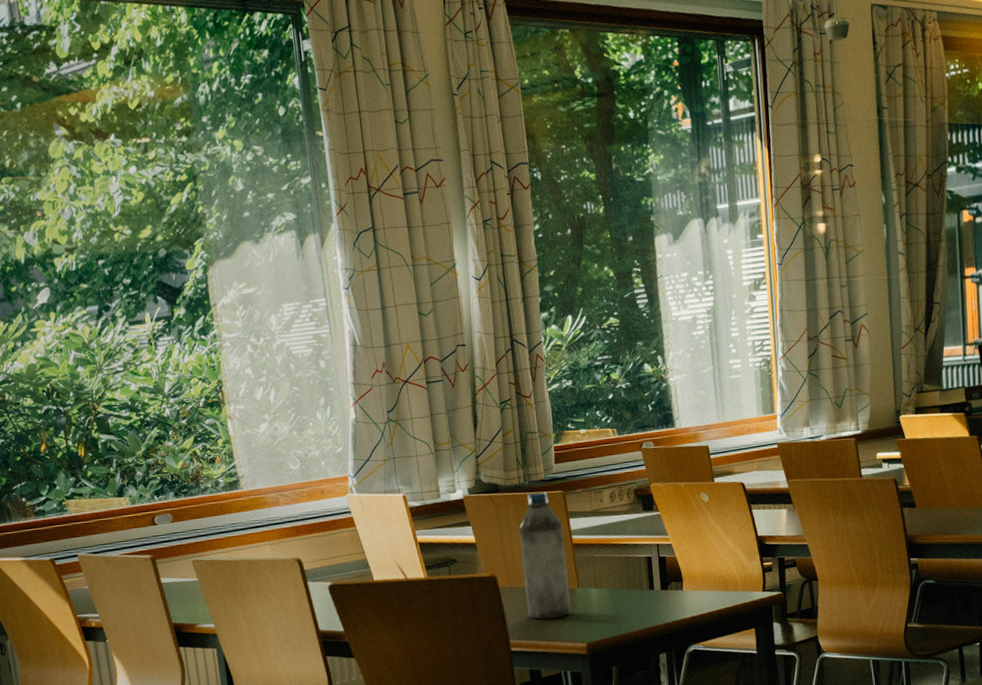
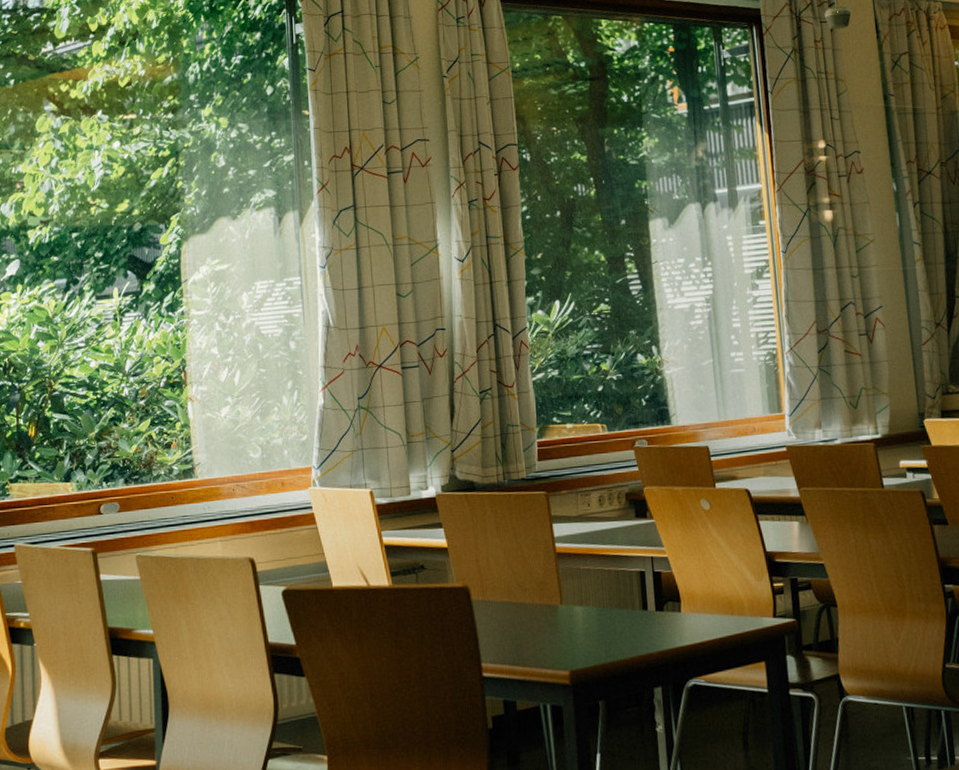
water bottle: present [518,492,571,620] -> none [495,493,552,640]

